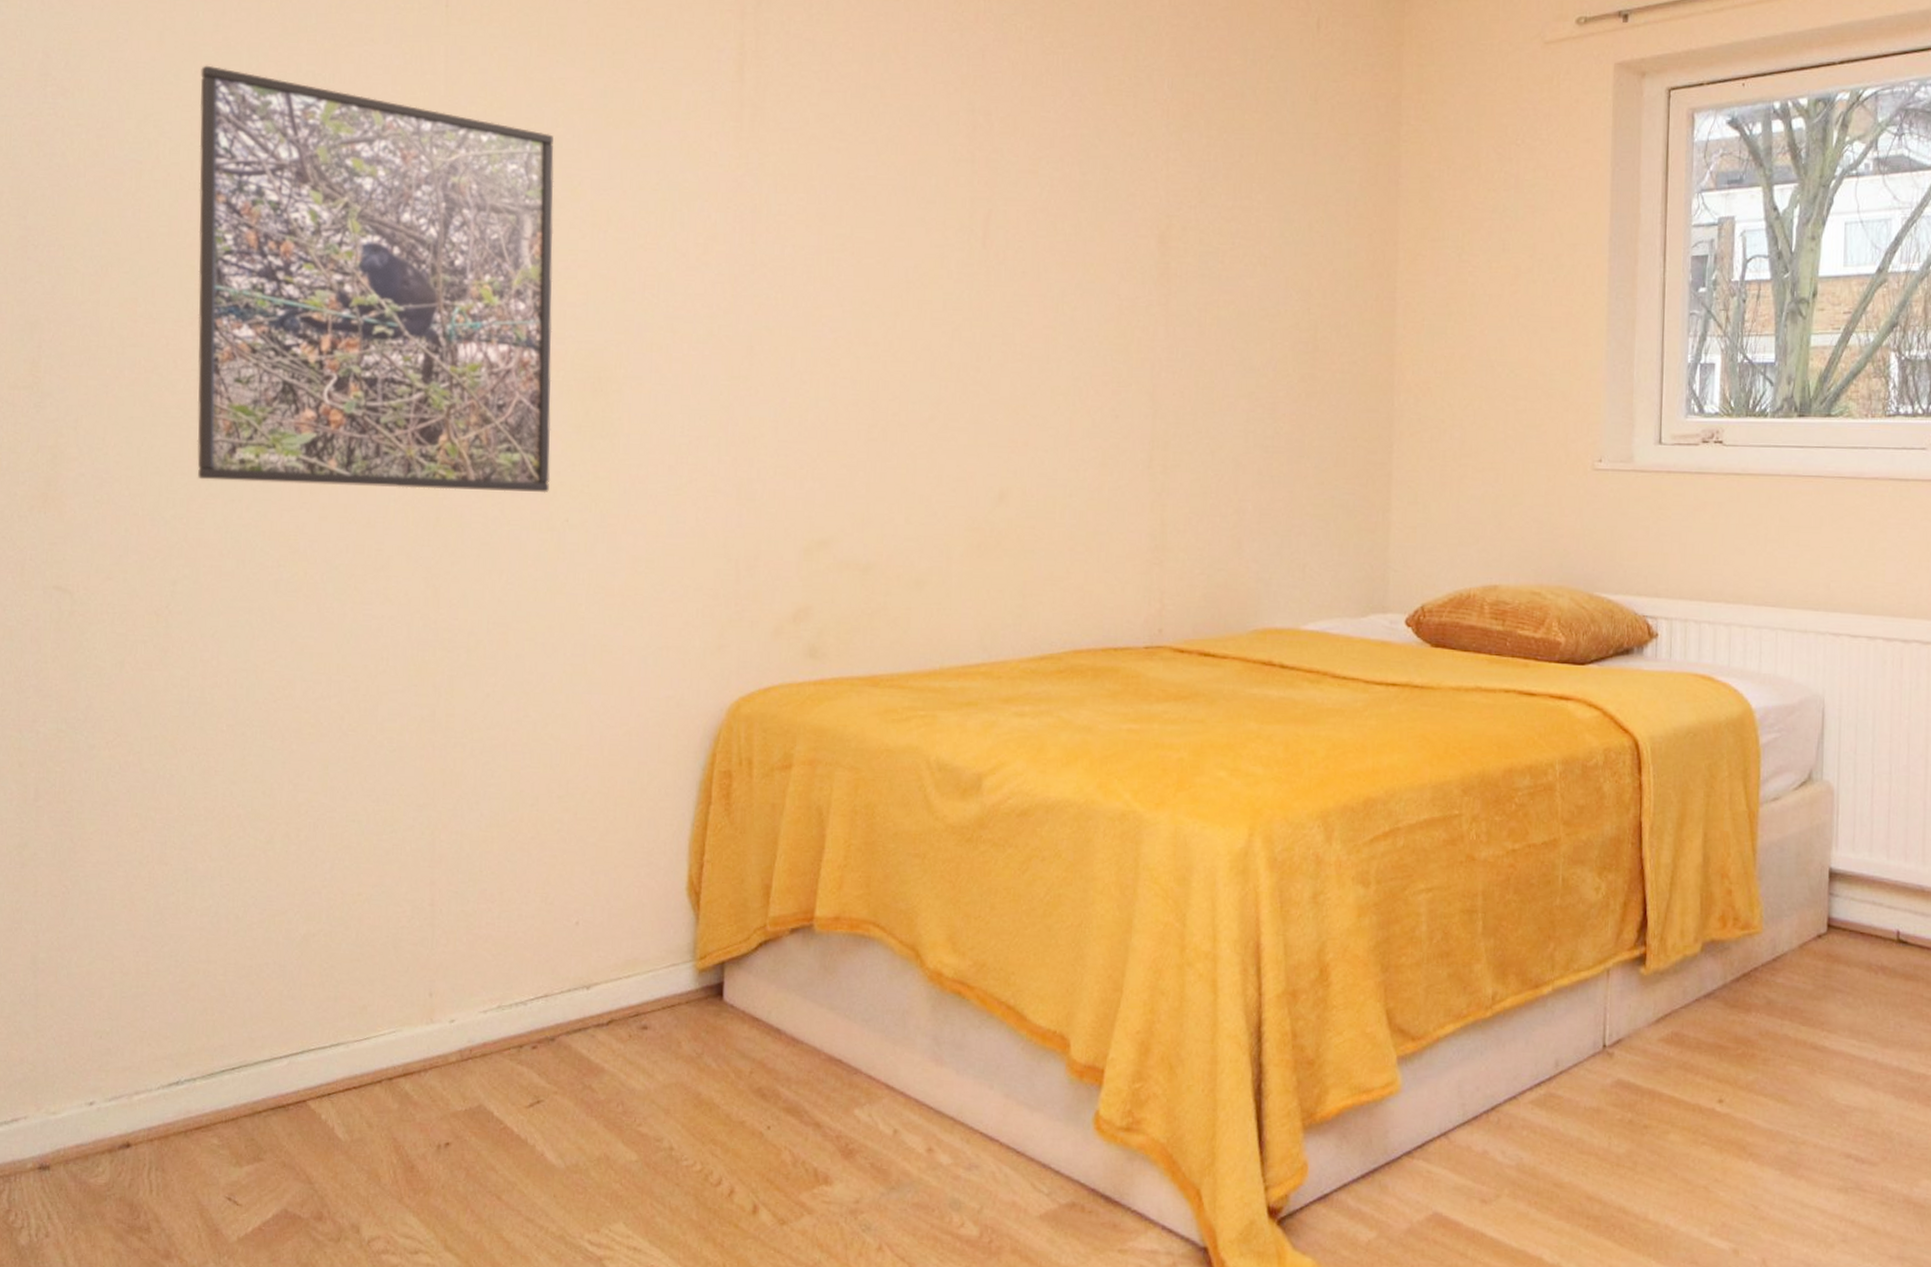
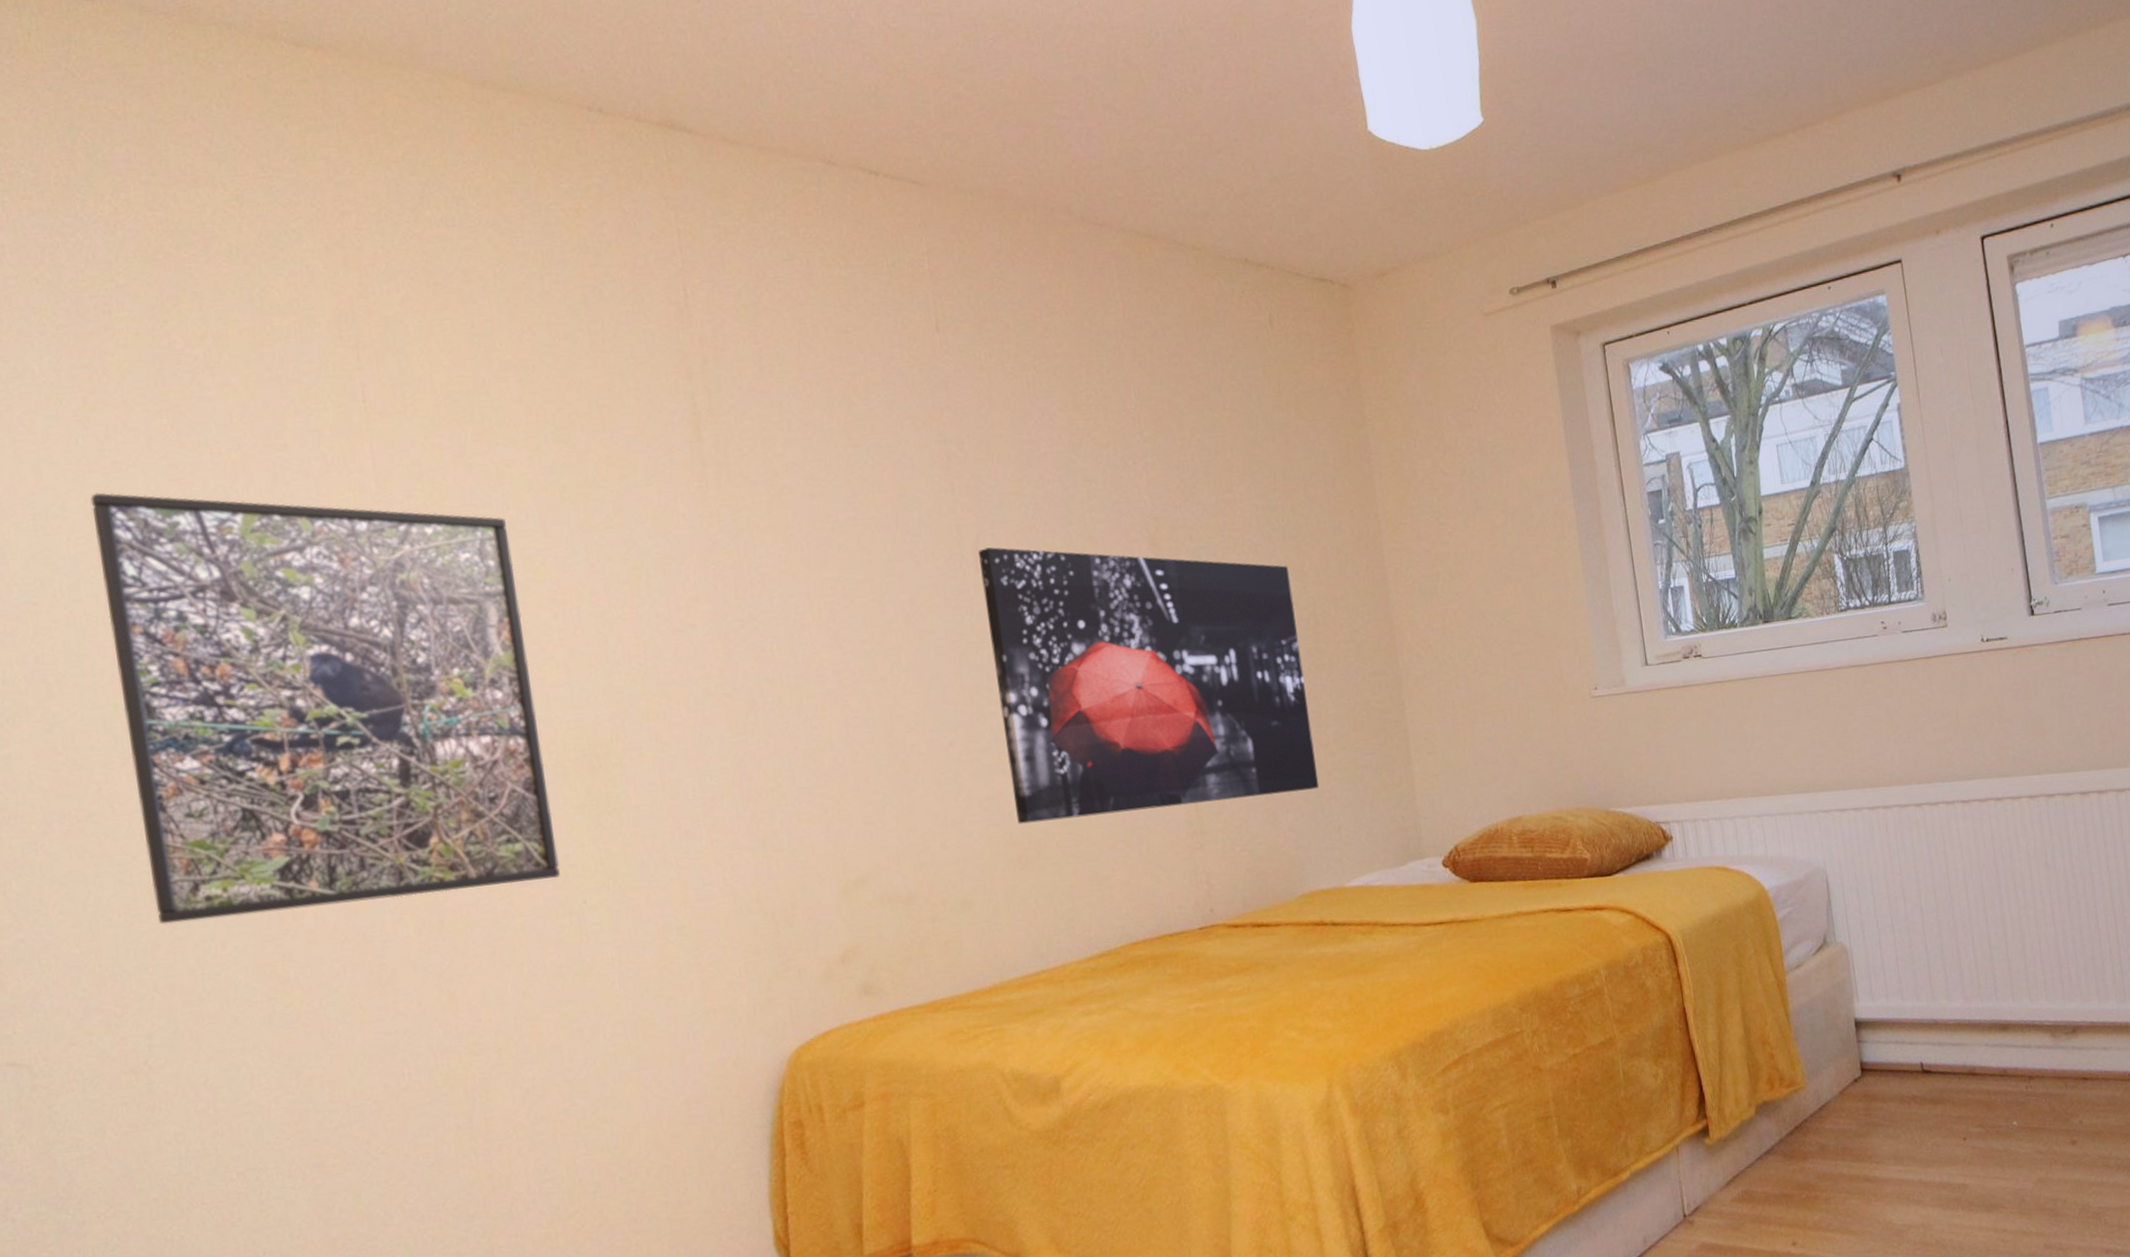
wall art: none [983,224,1296,522] -> present [978,547,1320,824]

